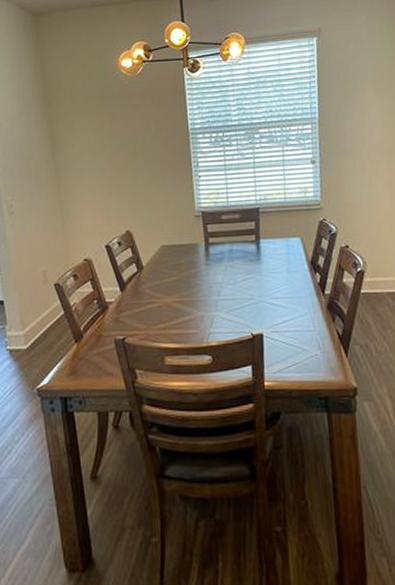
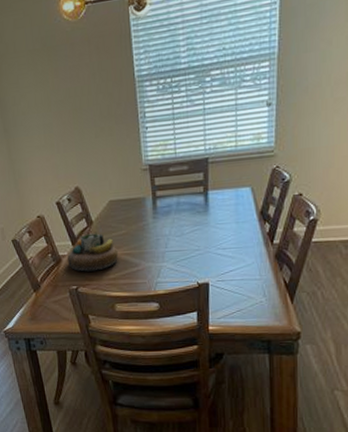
decorative bowl: none [115,278,170,321] -> present [67,233,119,272]

